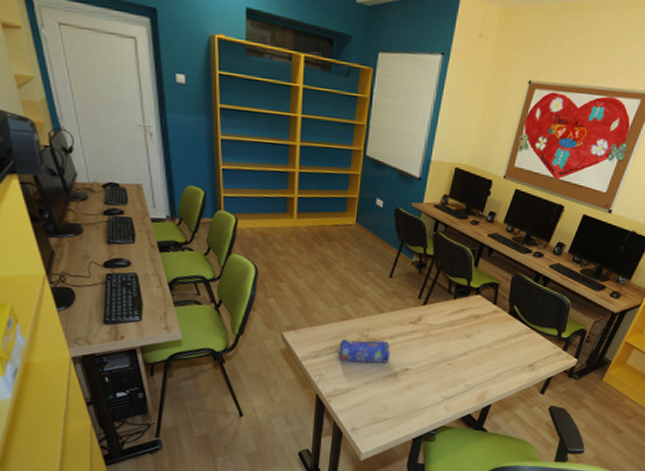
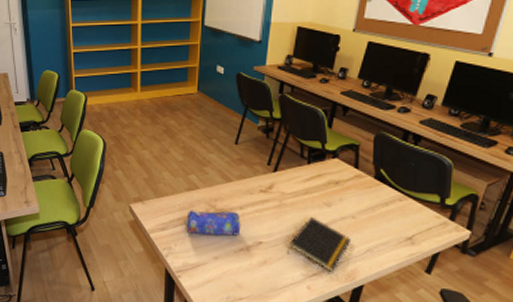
notepad: none [430,346,485,394] -> present [287,216,352,272]

